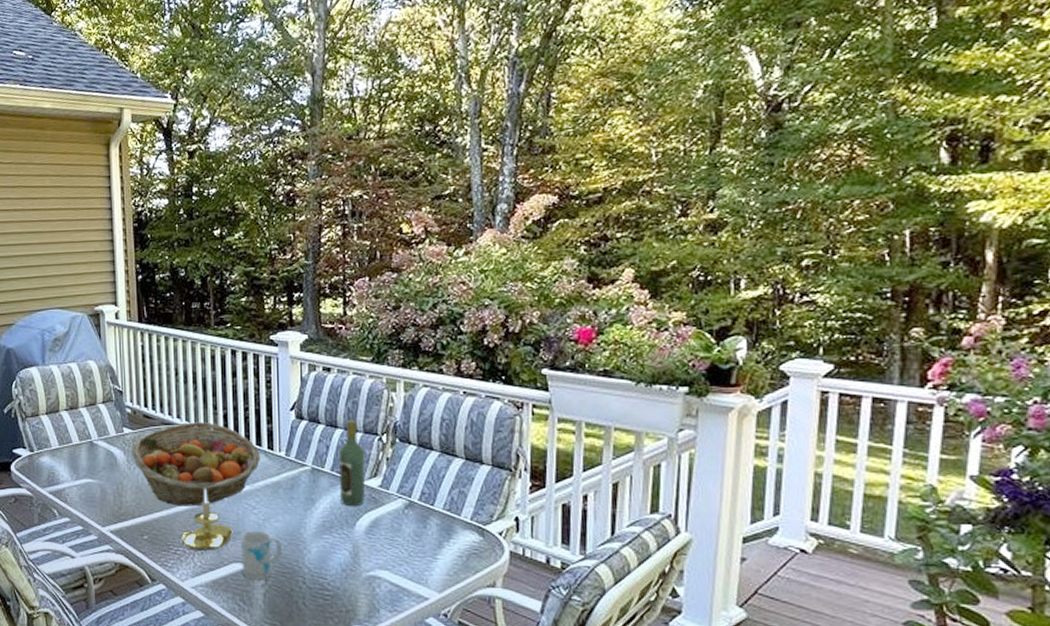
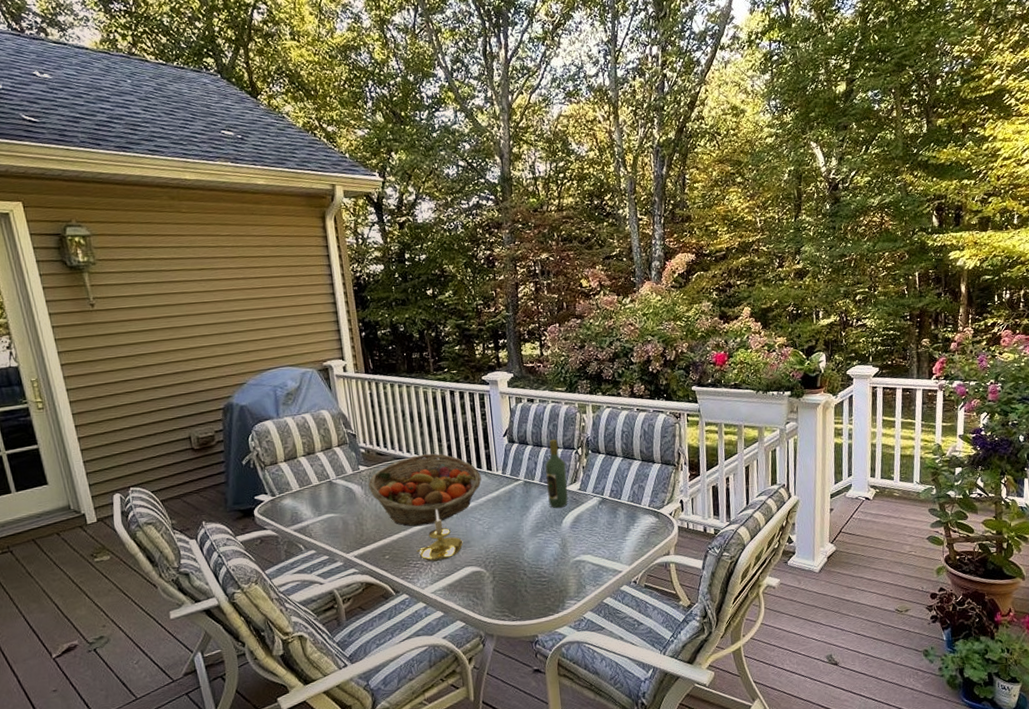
mug: present [240,530,283,580] -> none [469,537,505,579]

